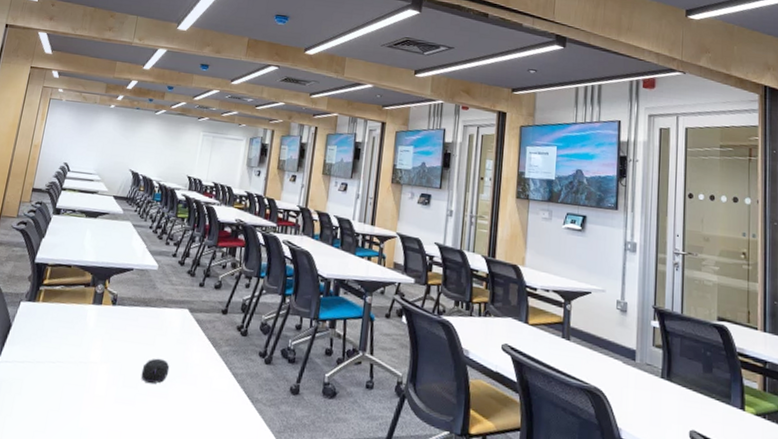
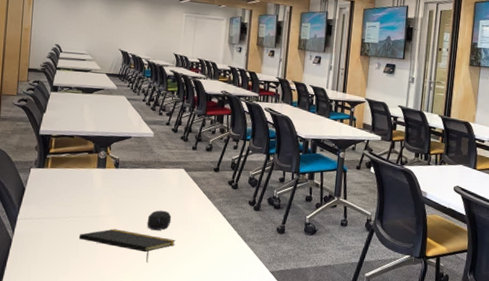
notepad: none [62,378,172,424] -> present [78,228,175,263]

